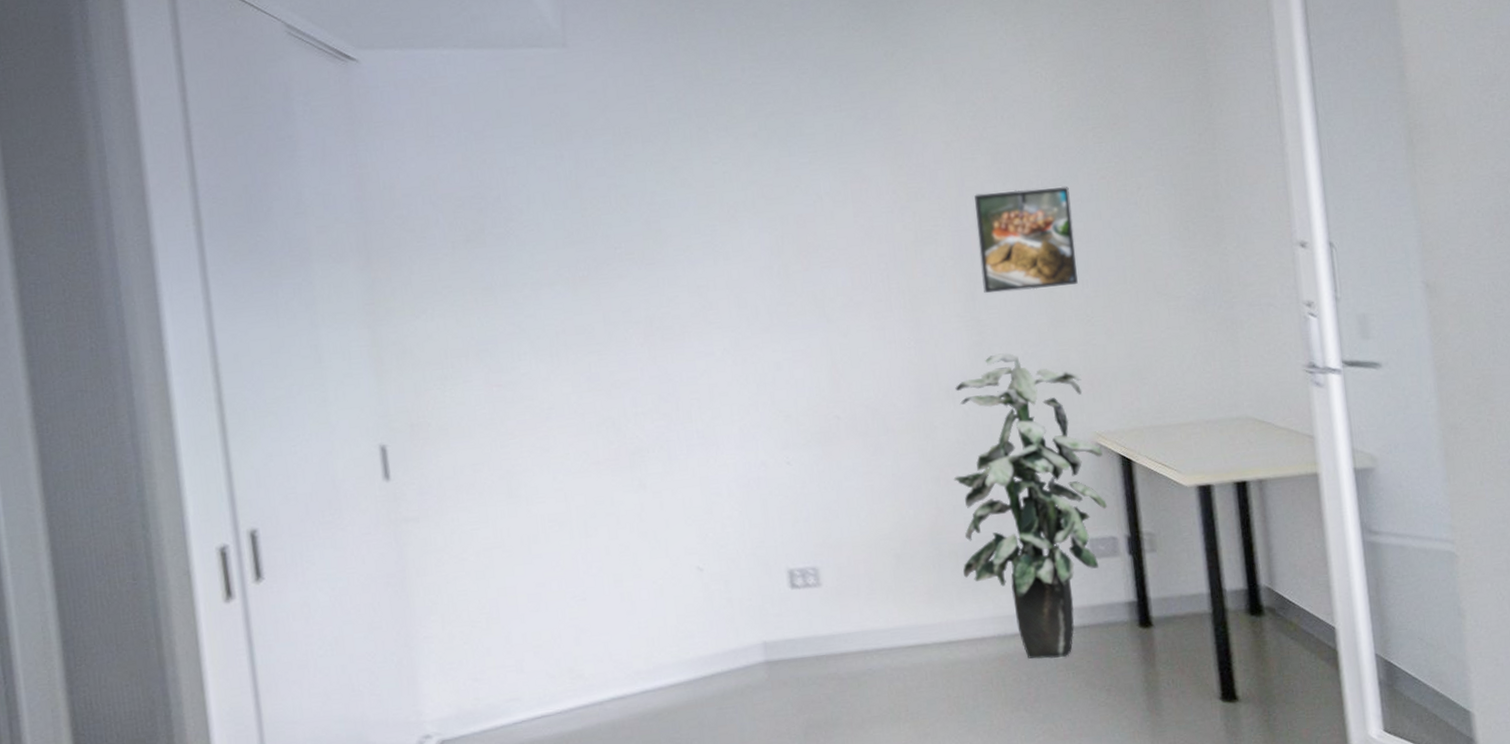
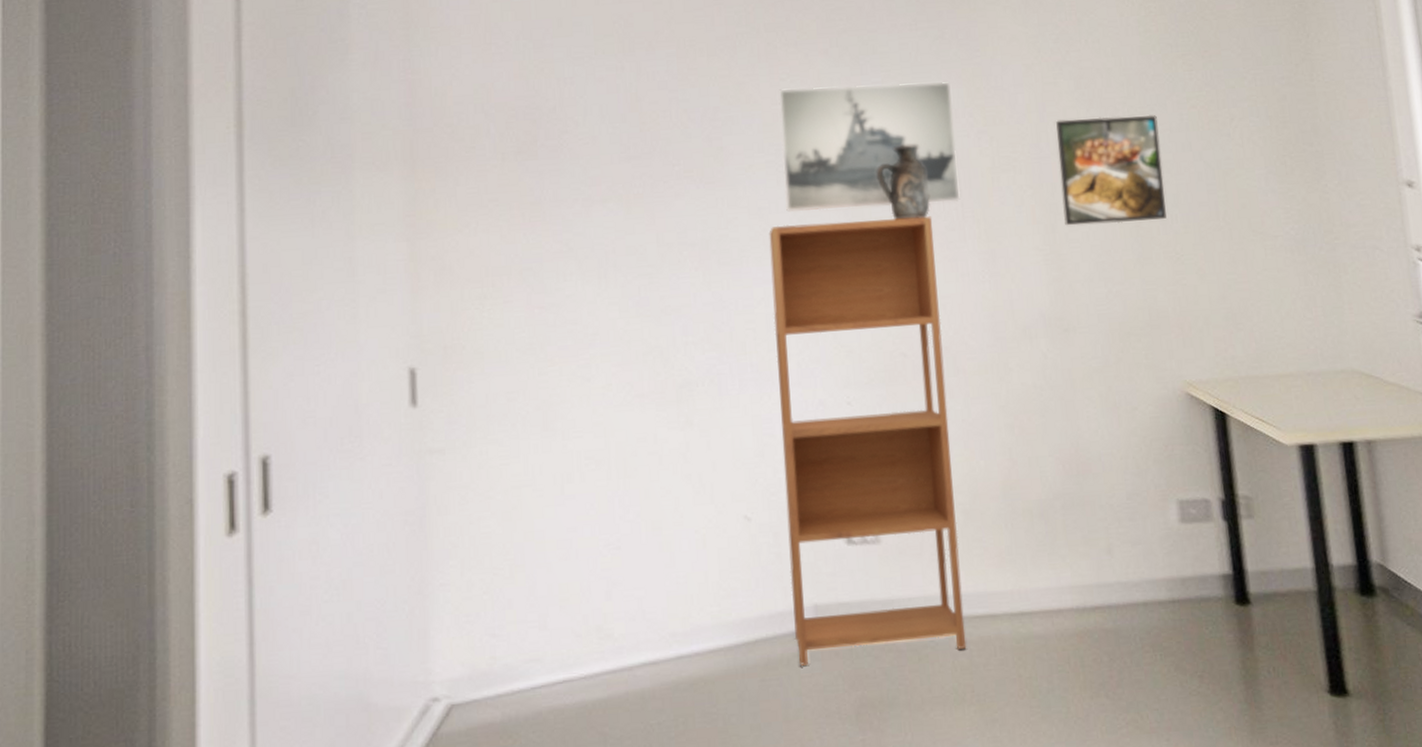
bookcase: none [708,289,901,695] -> present [769,216,967,666]
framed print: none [711,160,887,289] -> present [778,81,961,212]
decorative vase: none [807,221,858,293] -> present [876,144,930,220]
indoor plant: present [953,353,1107,660] -> none [1029,290,1199,638]

